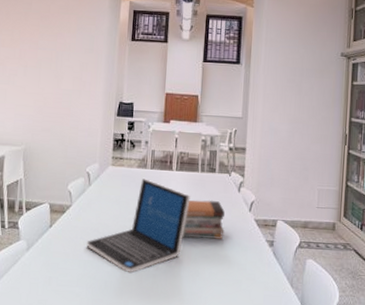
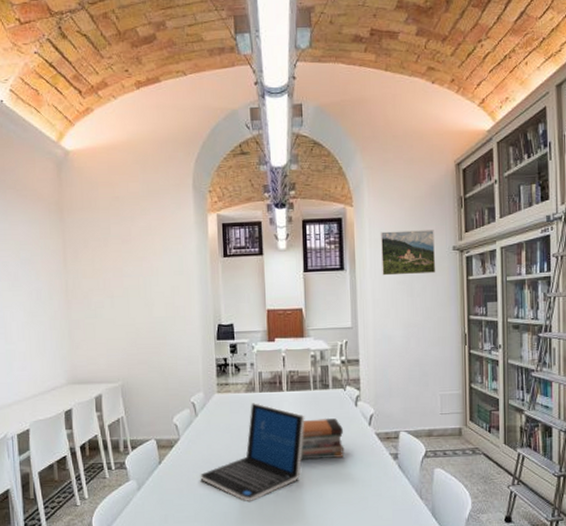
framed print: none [274,33,325,75] -> present [380,230,436,276]

